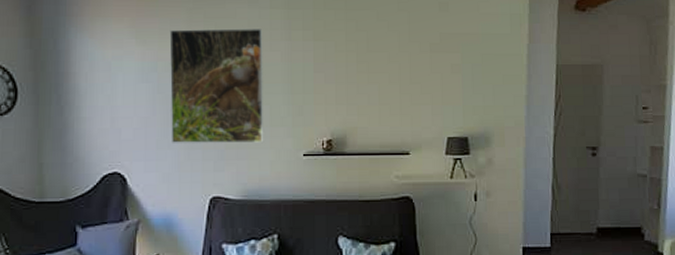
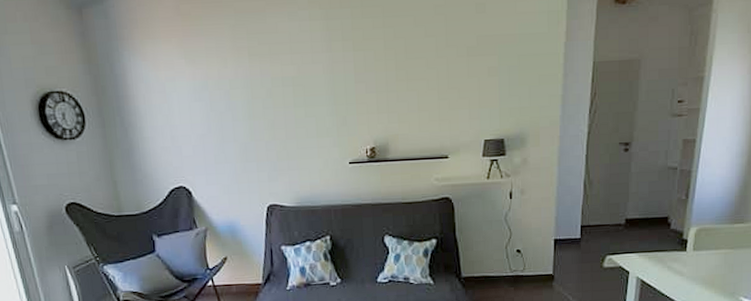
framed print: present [169,28,263,143] -> none [216,42,311,157]

